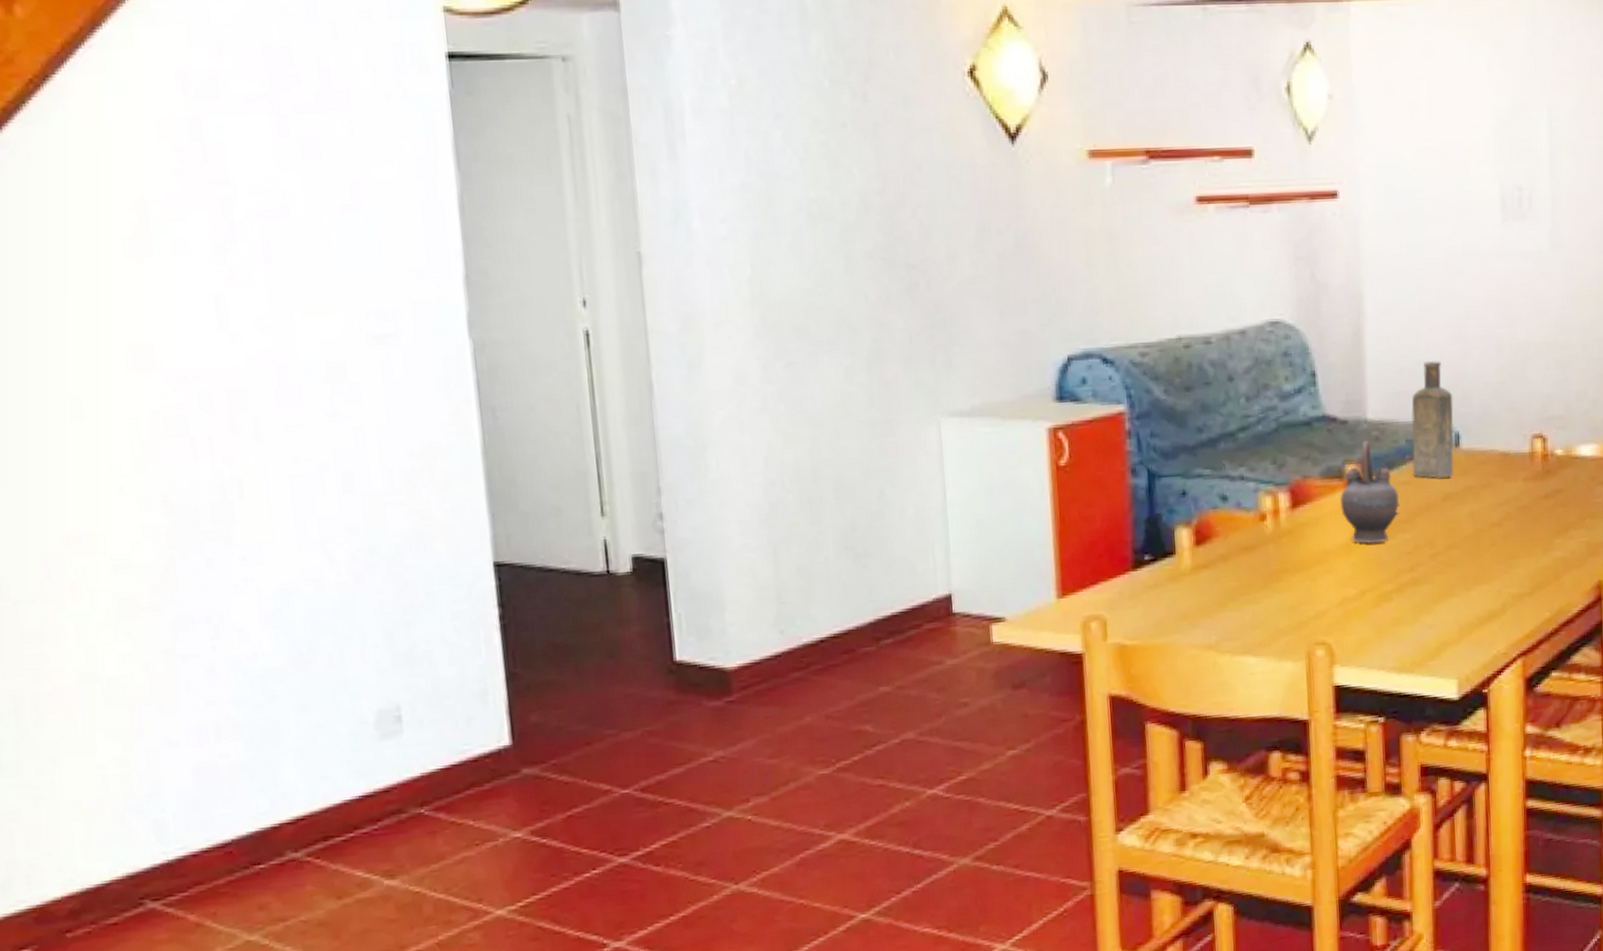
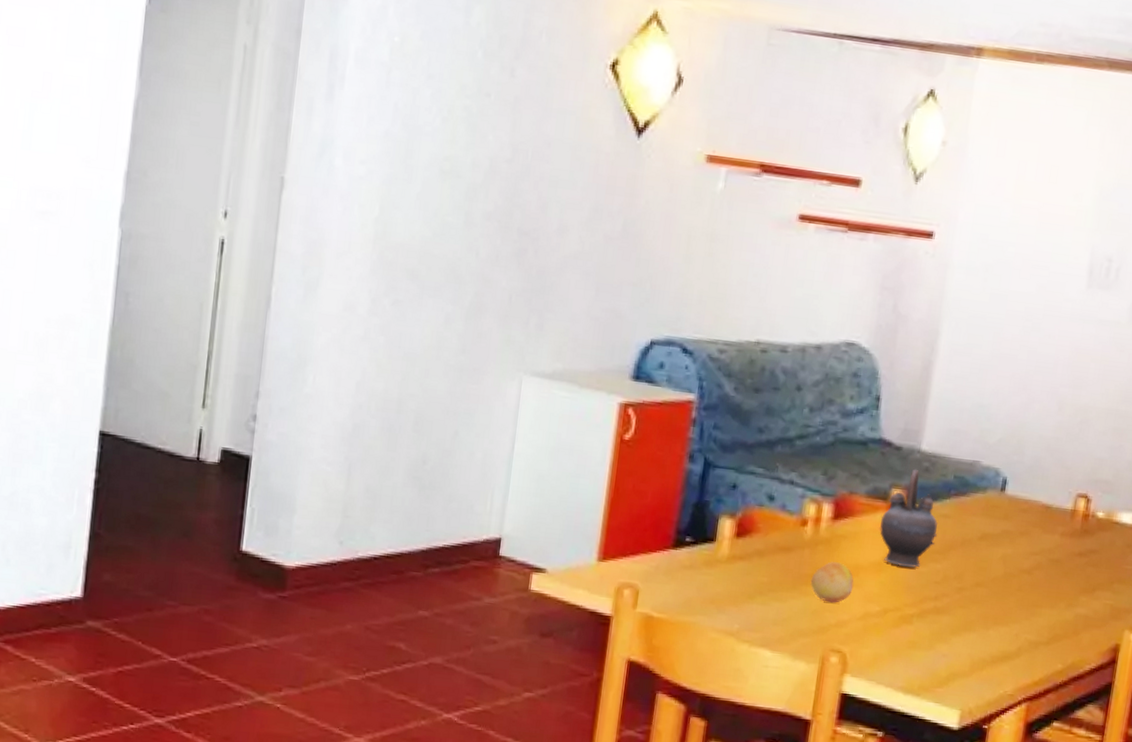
fruit: none [1281,551,1326,595] -> present [810,562,854,603]
bottle: present [1411,360,1454,479] -> none [954,405,1008,519]

